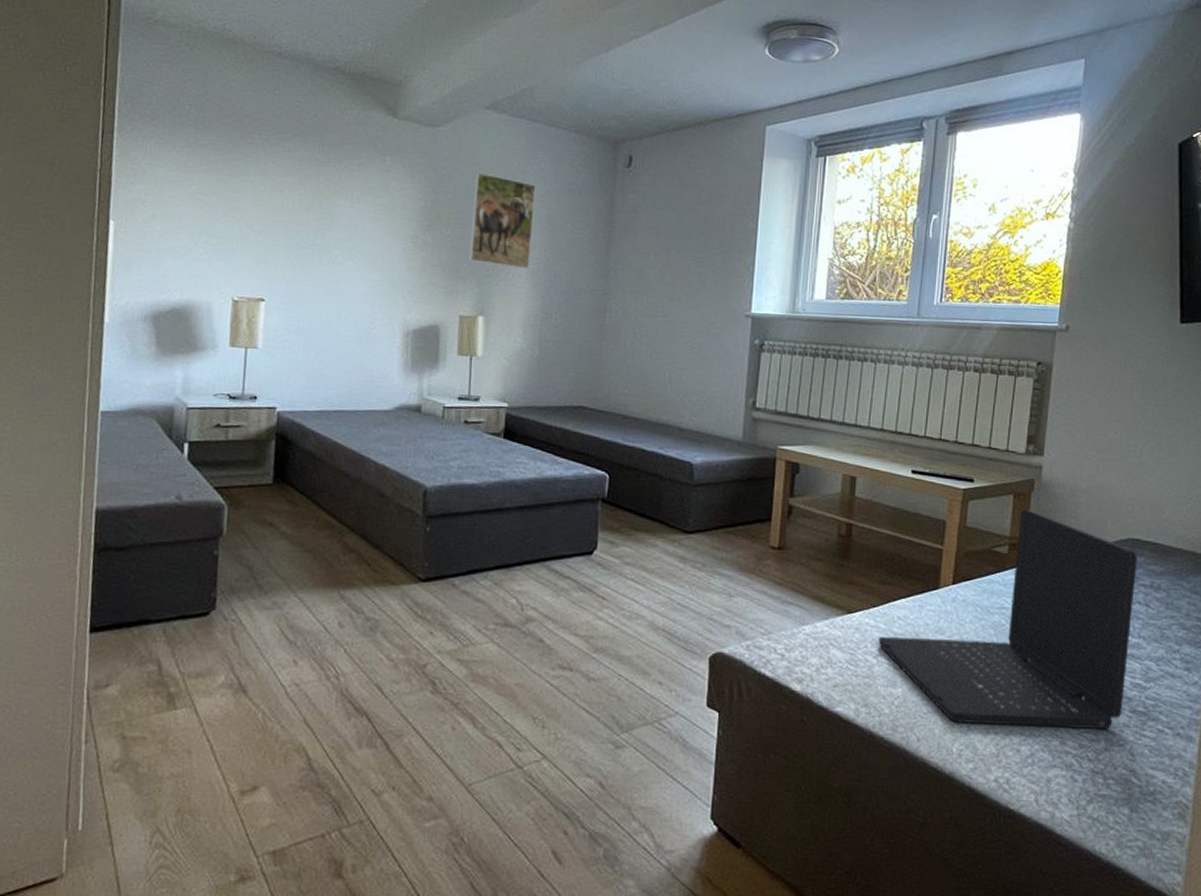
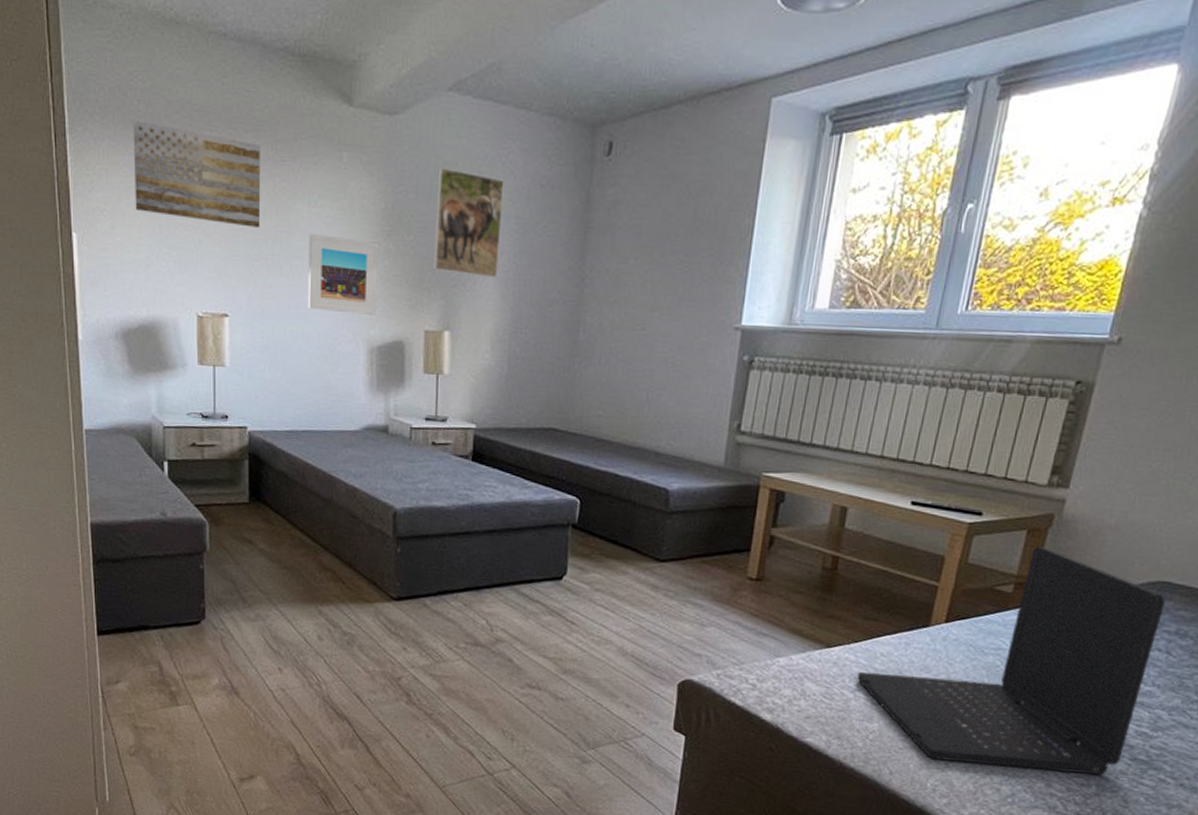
wall art: none [177,121,307,220] -> present [133,119,261,228]
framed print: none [345,226,418,301] -> present [307,233,379,315]

